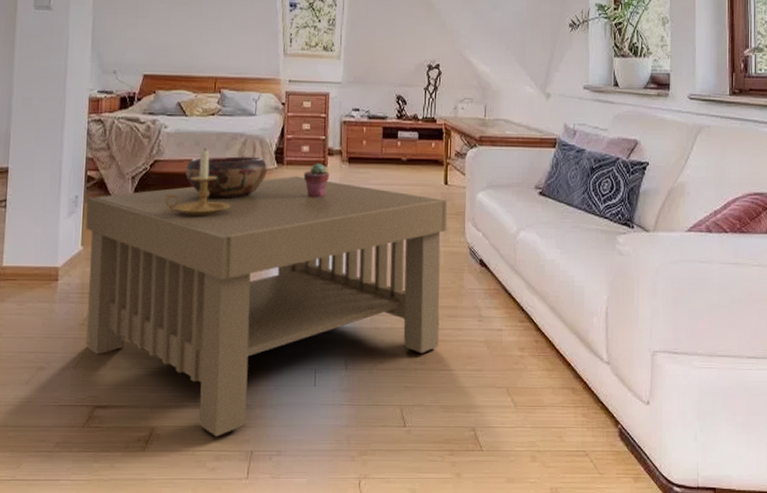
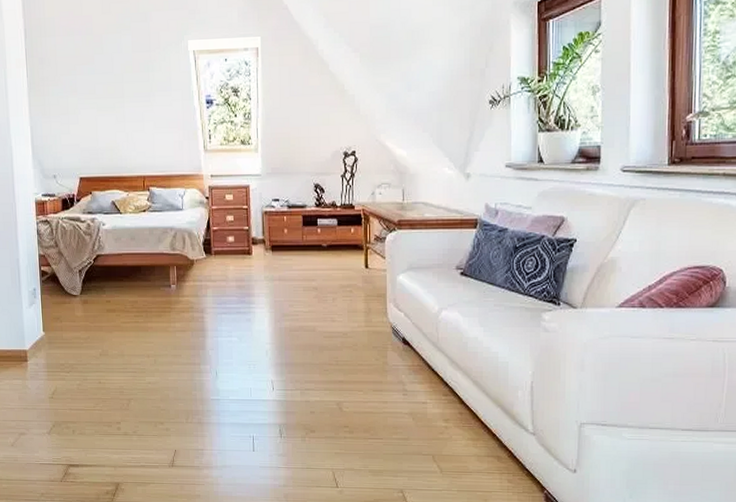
coffee table: present [86,176,448,437] -> none [44,264,370,492]
candle holder: present [165,147,231,216] -> none [109,242,168,304]
decorative bowl: present [185,156,267,200] -> none [125,248,197,289]
potted succulent: present [303,163,330,198] -> none [230,252,255,285]

